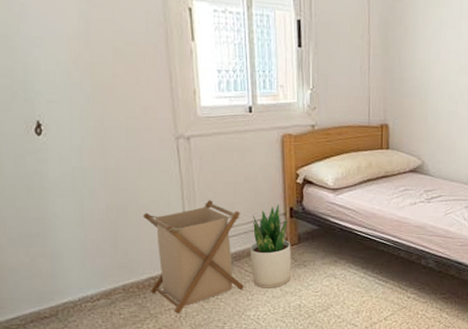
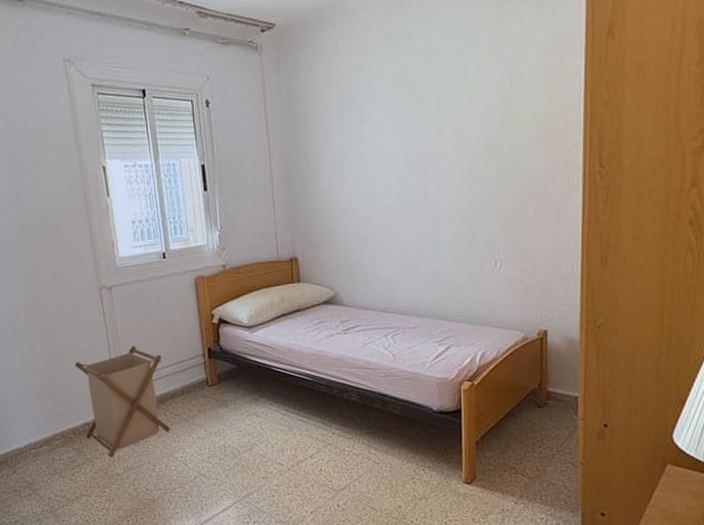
planter: present [250,204,291,288] -> none [173,345,214,430]

